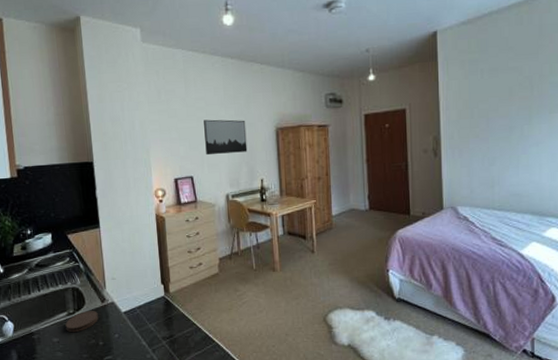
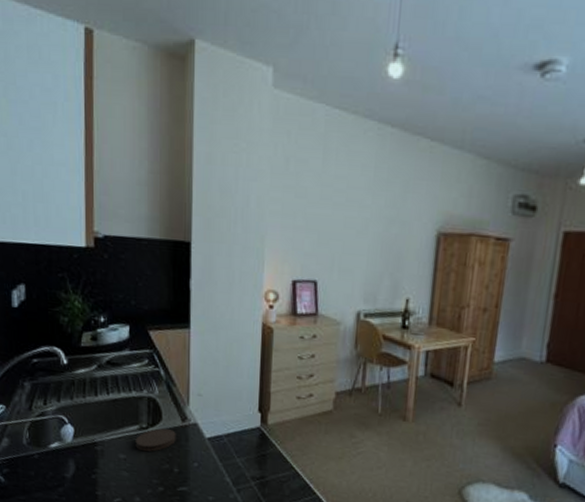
wall art: present [204,119,248,156] -> none [338,207,398,259]

